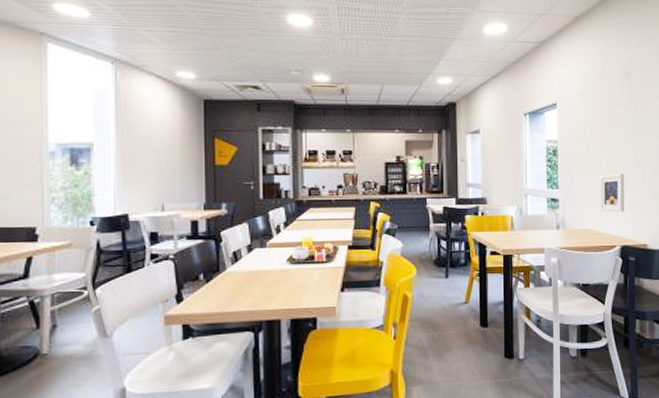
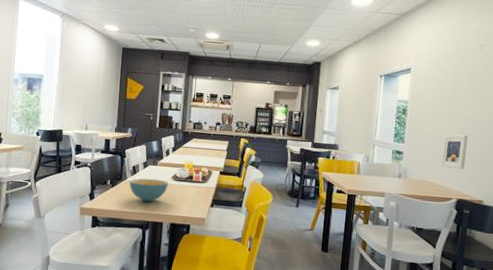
cereal bowl: none [230,265,283,296] -> present [129,178,168,202]

